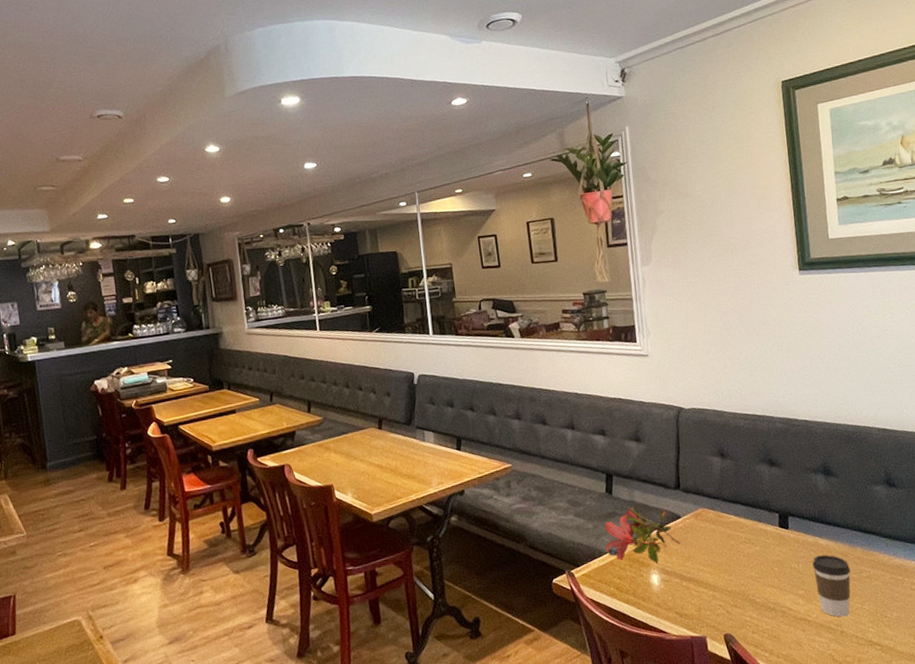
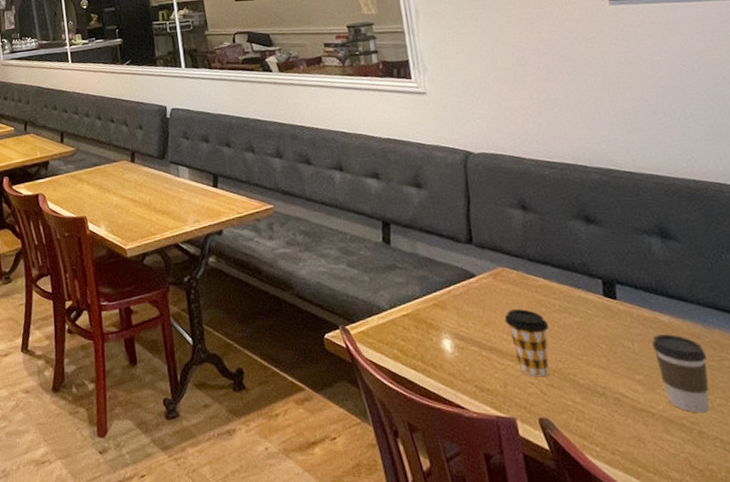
flower: present [604,506,680,564] -> none [382,259,476,327]
coffee cup: none [701,543,736,600] -> present [504,309,550,377]

